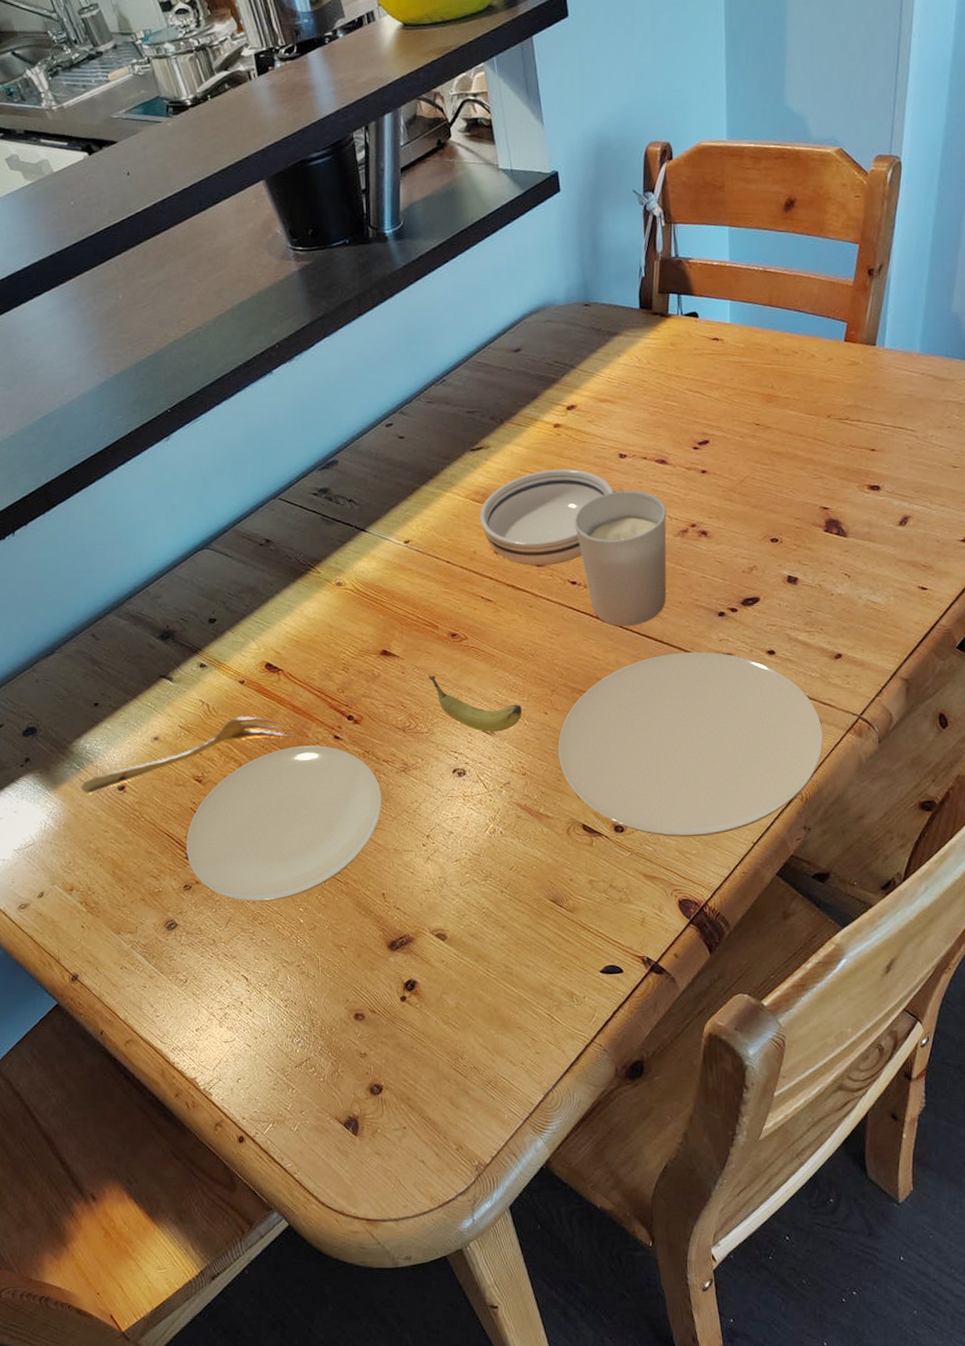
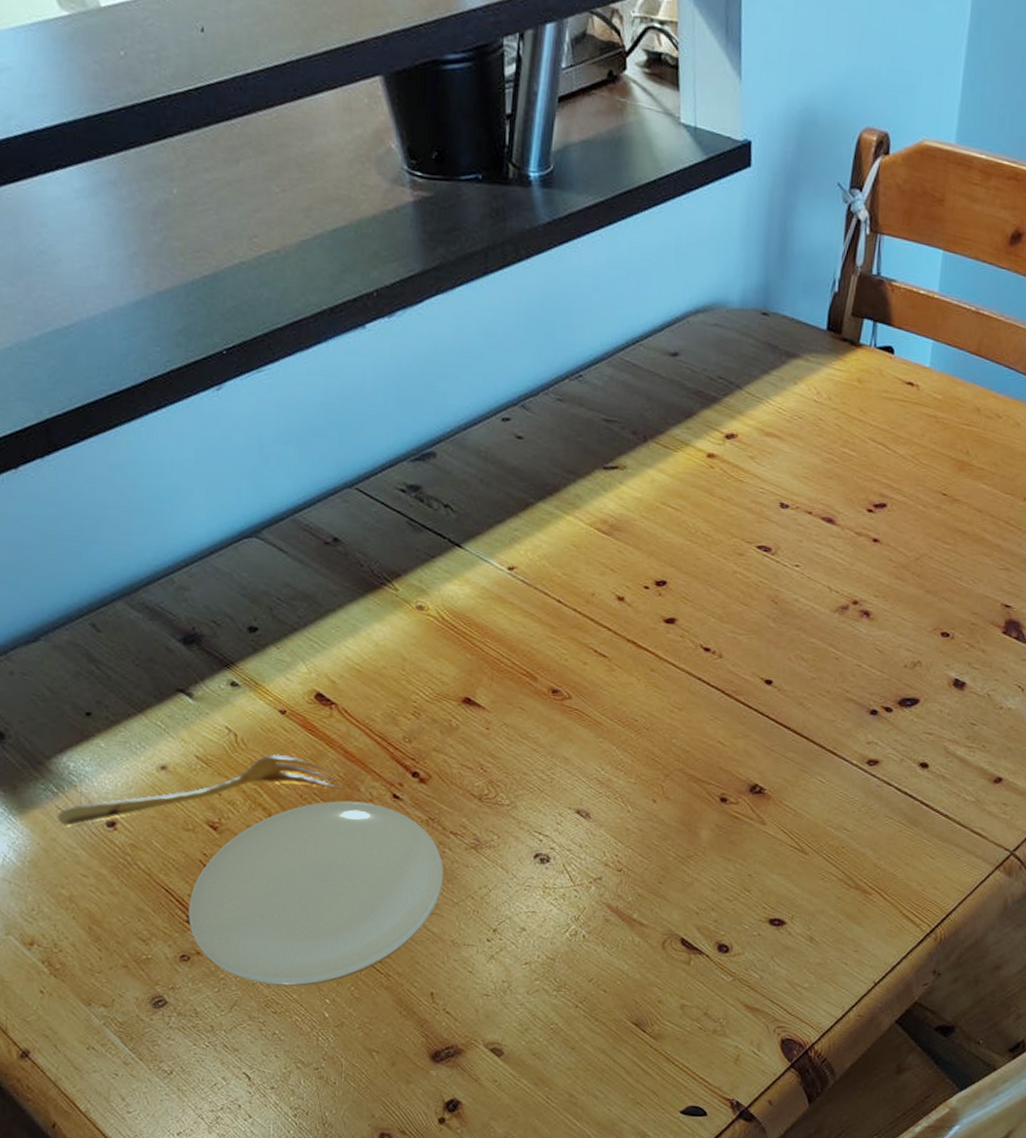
fruit: present [428,675,523,733] -> none [517,736,627,816]
bowl: present [479,468,614,566] -> none [603,507,768,625]
plate: present [558,651,824,838] -> none [663,750,970,969]
candle holder: present [574,490,667,627] -> none [716,546,827,712]

